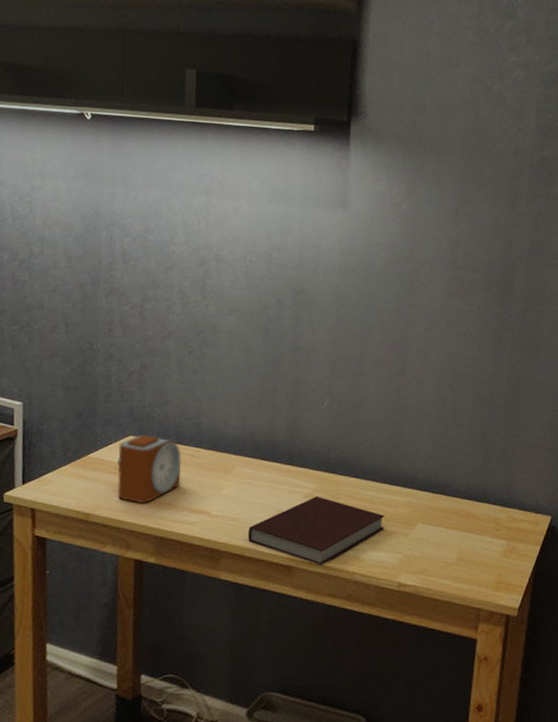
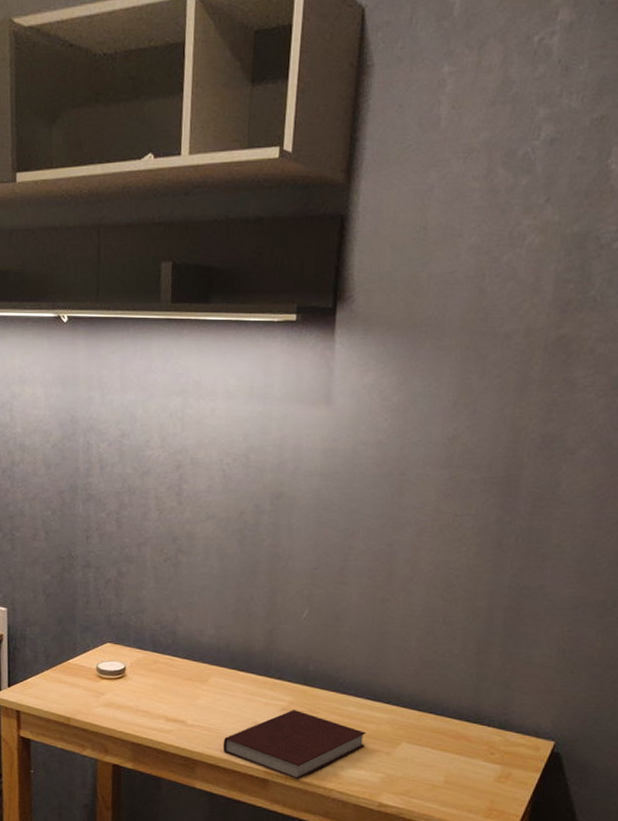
alarm clock: present [118,435,181,503] -> none [96,642,157,710]

